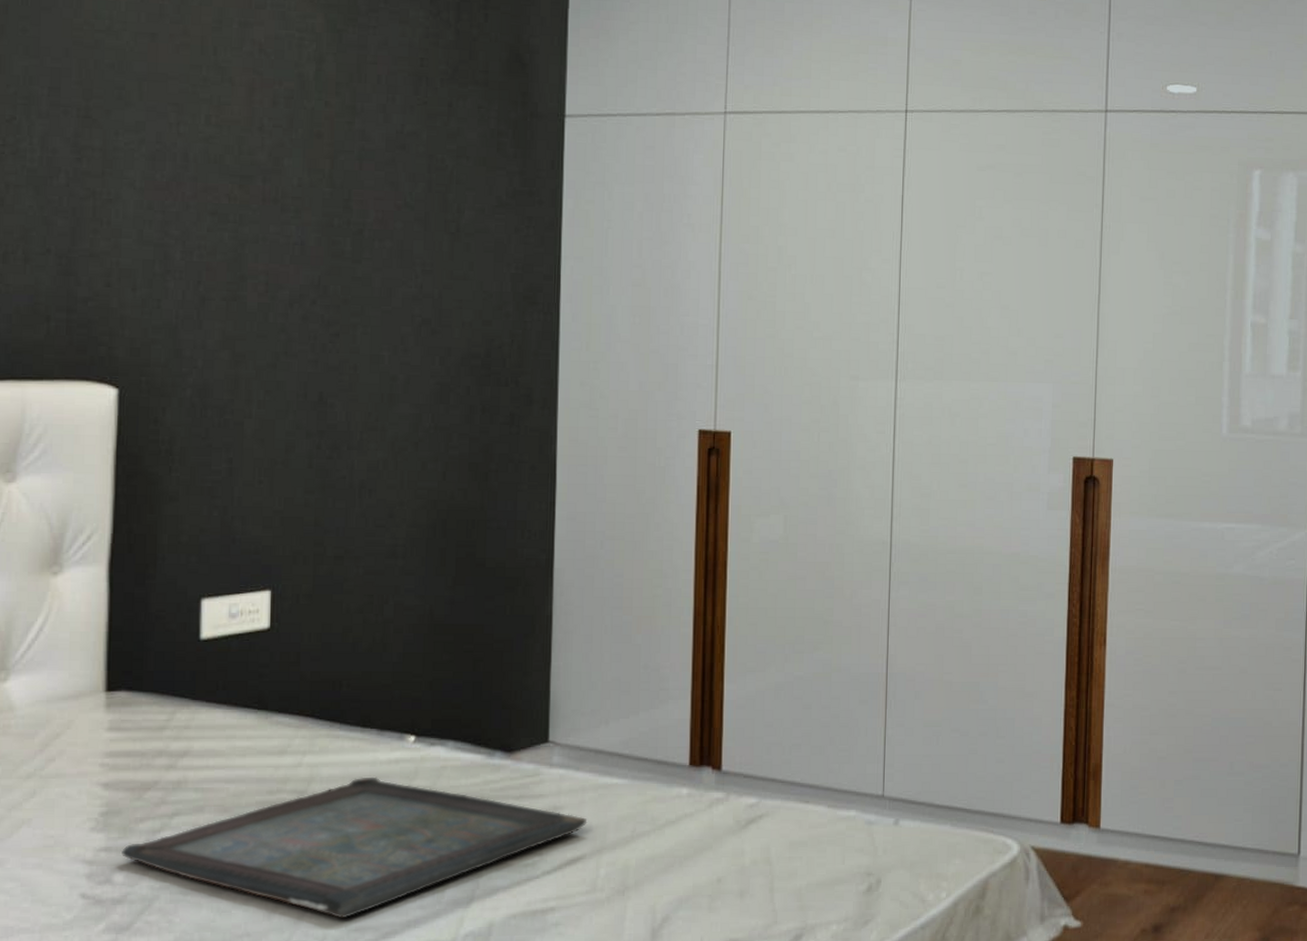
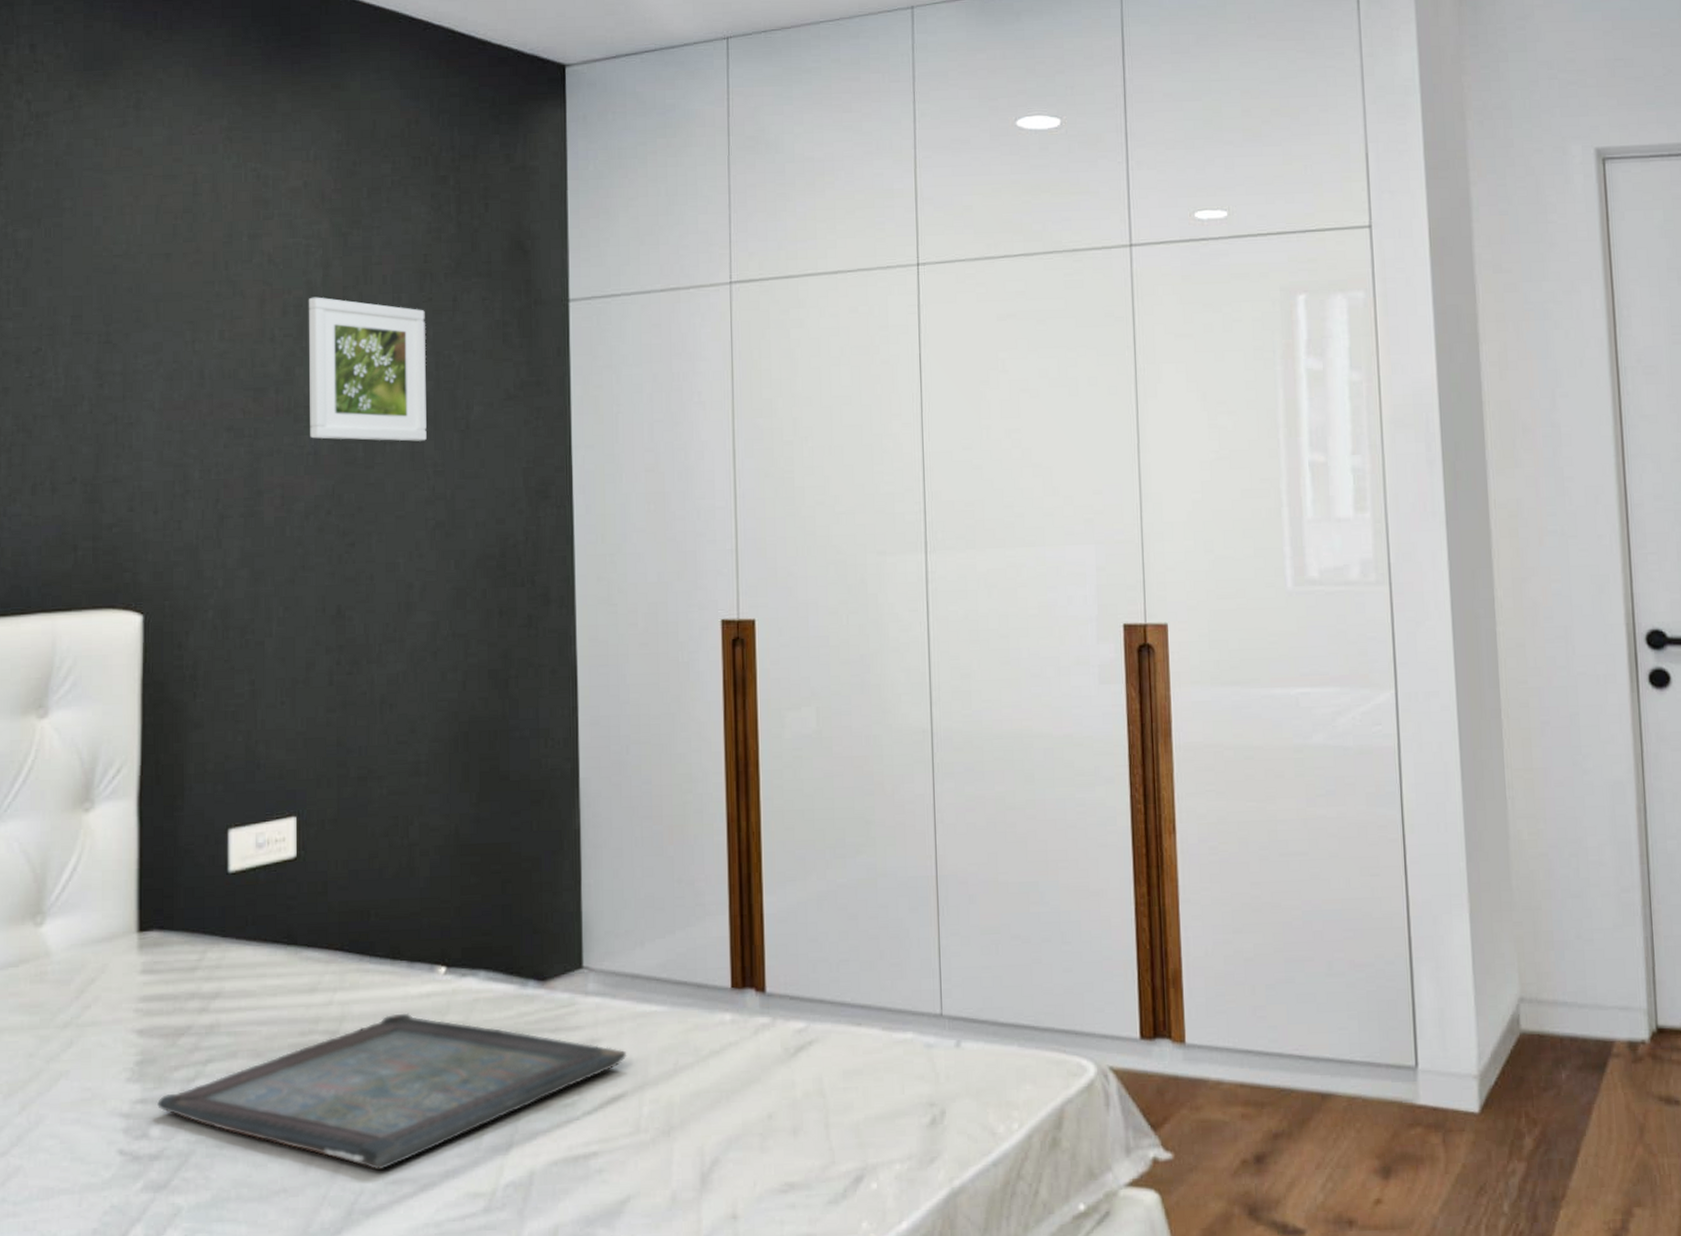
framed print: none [297,90,419,240] -> present [308,297,427,442]

